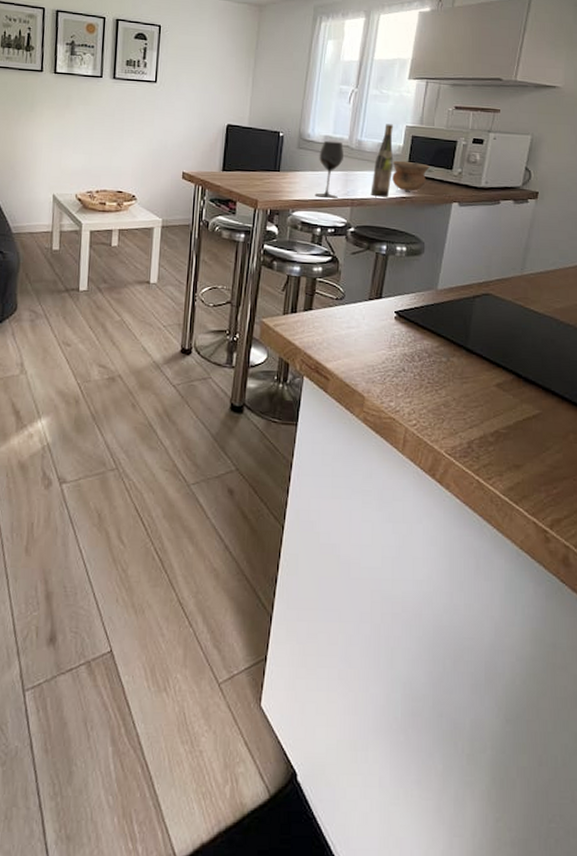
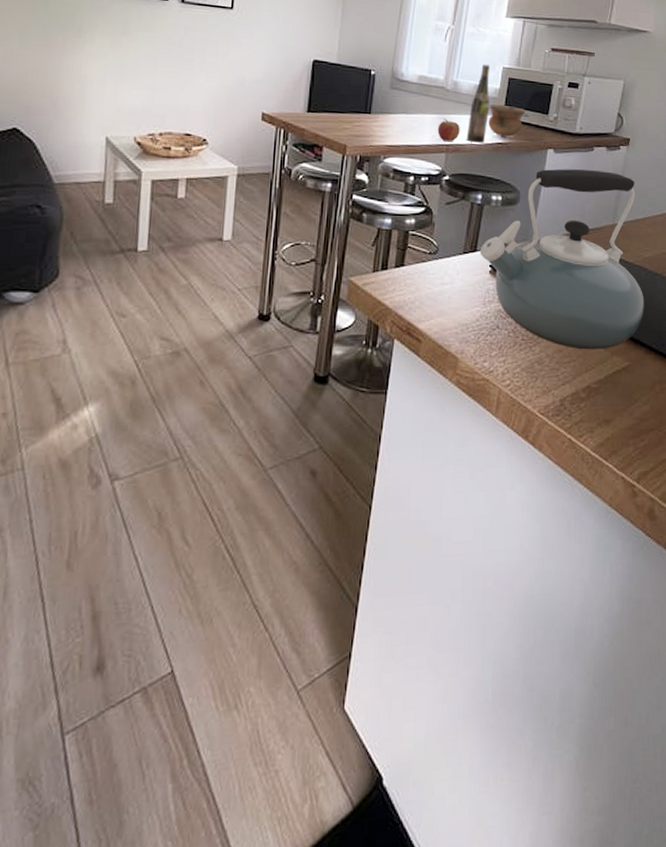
wineglass: present [316,140,343,198] -> none [409,80,439,144]
fruit: none [343,174,365,197] -> present [437,118,460,142]
kettle: none [385,221,556,397] -> present [480,169,644,350]

